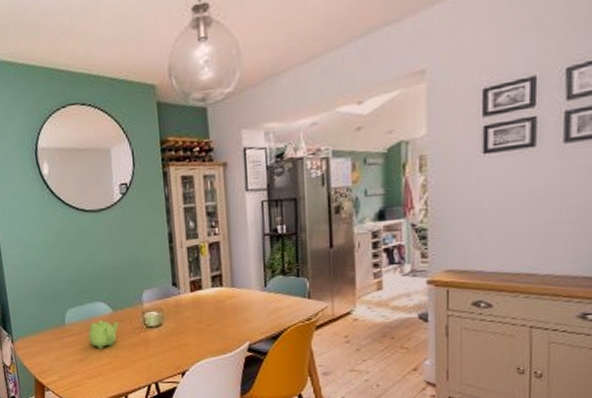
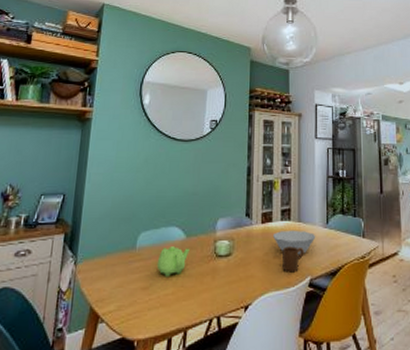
bowl: none [205,296,253,321] -> present [273,230,316,255]
mug: none [216,313,241,339] -> present [282,247,304,273]

